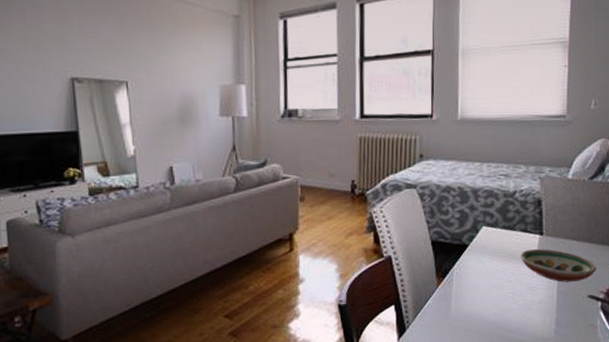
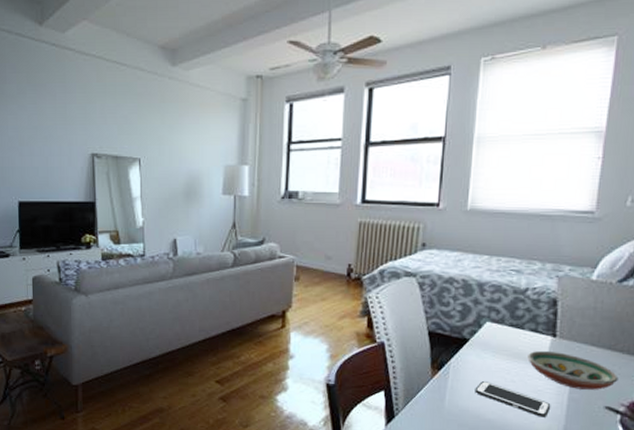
cell phone: none [477,284,543,313] -> present [475,381,551,417]

